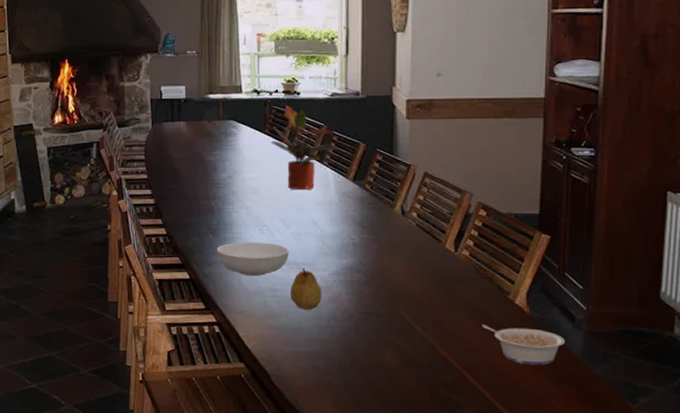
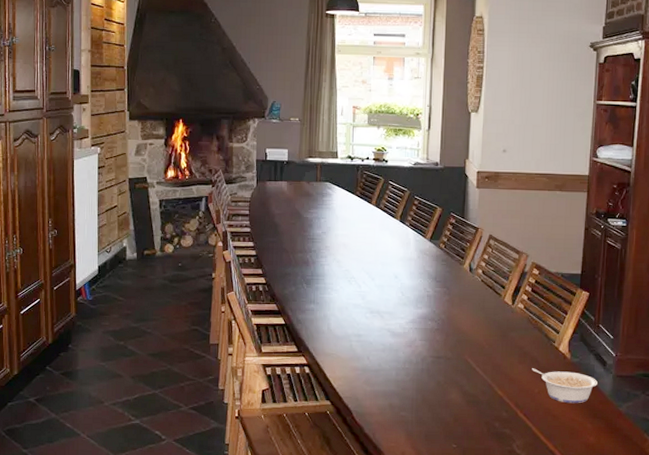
serving bowl: present [216,242,289,276] -> none [309,291,373,322]
potted plant: present [270,105,340,191] -> none [360,171,420,248]
fruit: present [290,267,322,311] -> none [373,316,400,355]

